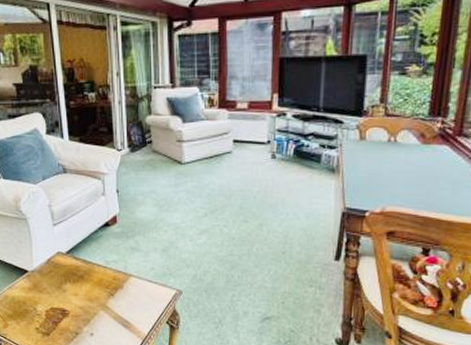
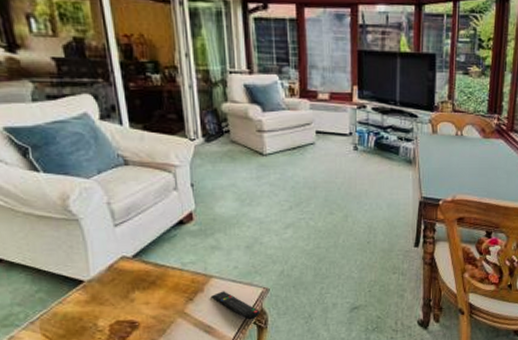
remote control: none [129,289,173,320] -> present [210,291,260,320]

